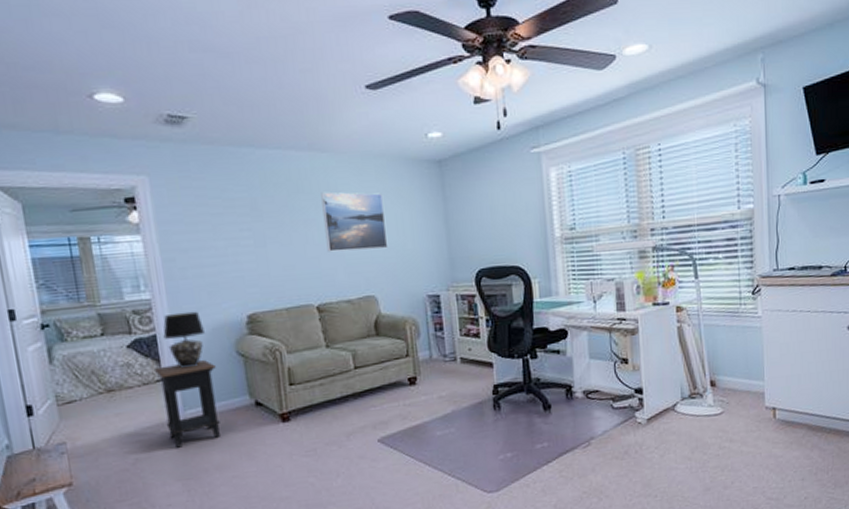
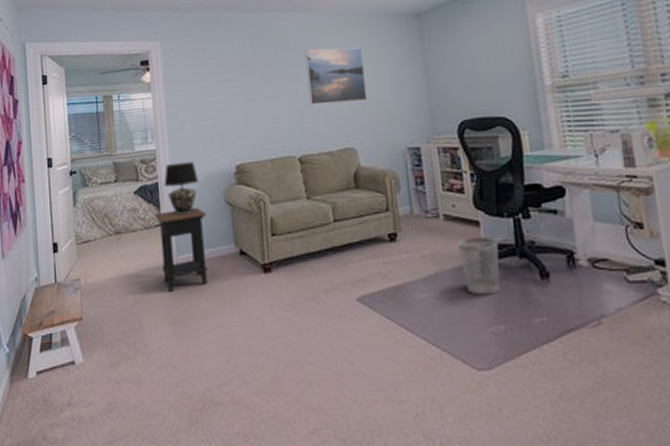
wastebasket: none [473,376,509,429] -> present [457,236,501,295]

